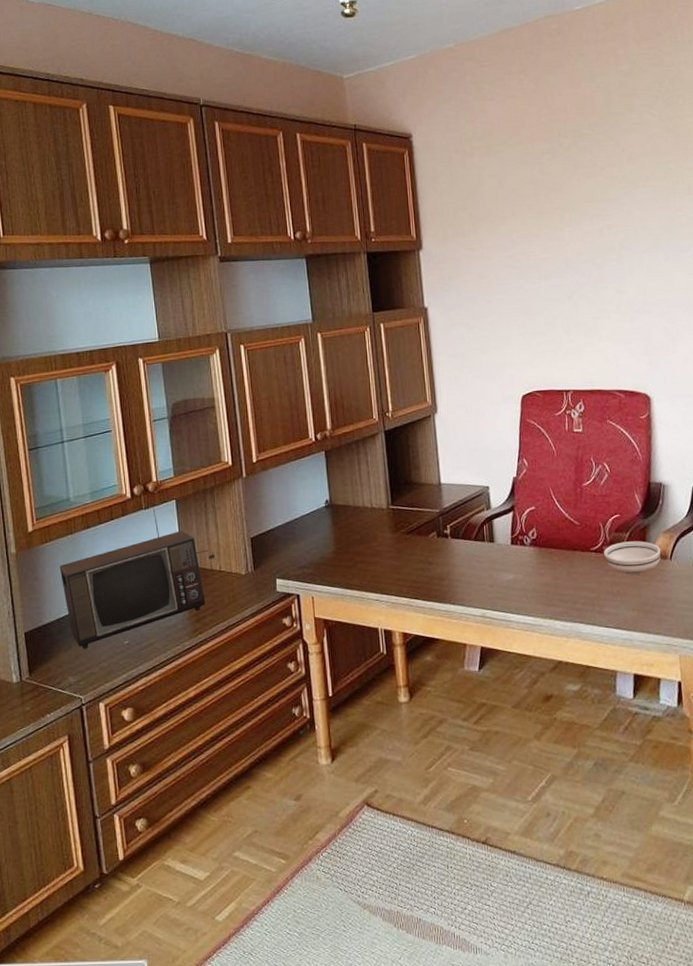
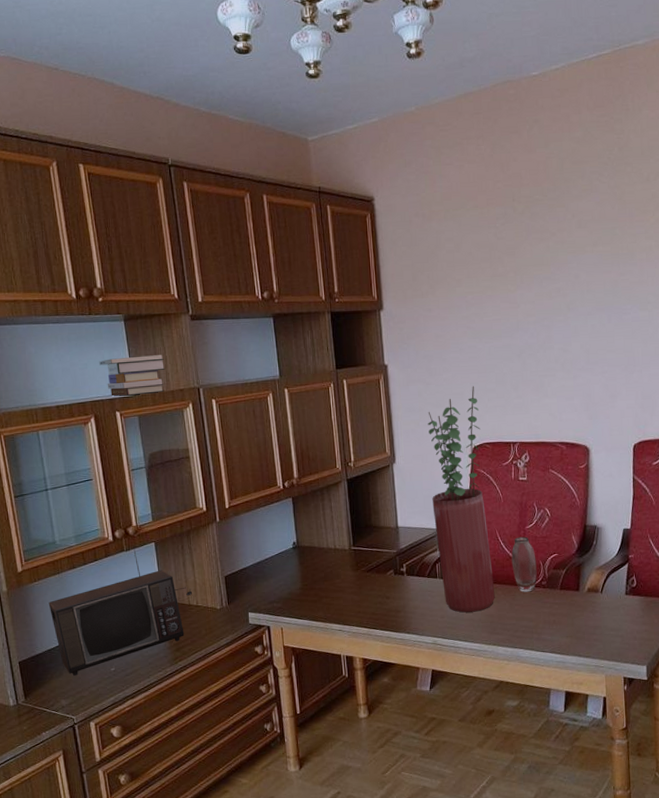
books: none [123,298,192,342] -> present [99,355,166,396]
vase: none [471,329,551,581] -> present [427,386,495,613]
vase: none [567,495,597,558] -> present [511,536,537,592]
bowl: present [603,541,661,575] -> none [542,577,593,606]

